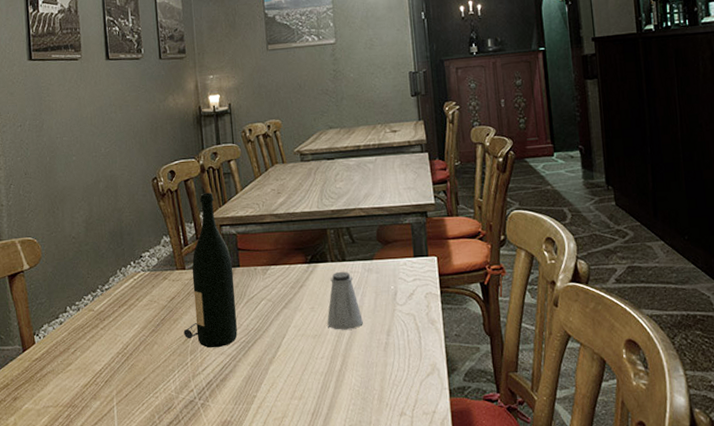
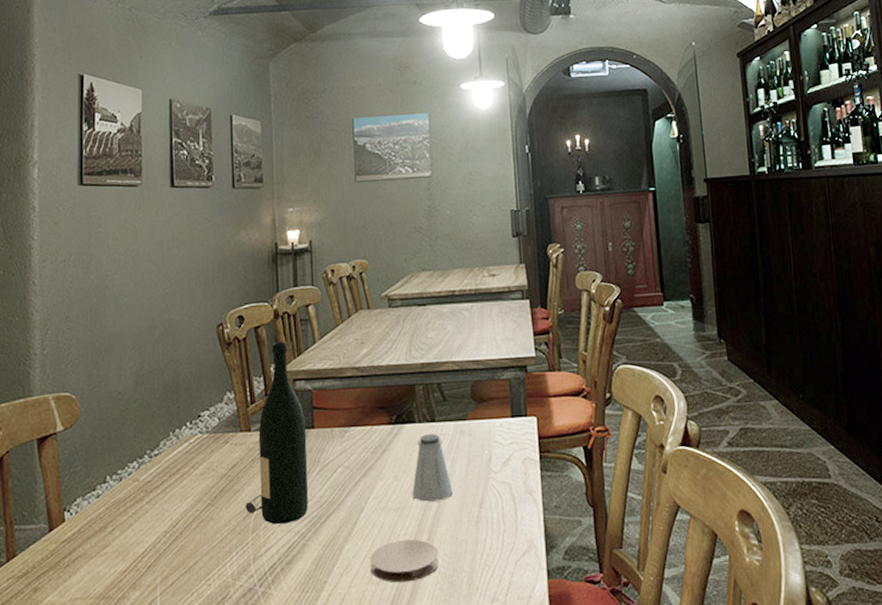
coaster: none [292,361,353,399] -> present [370,539,439,583]

